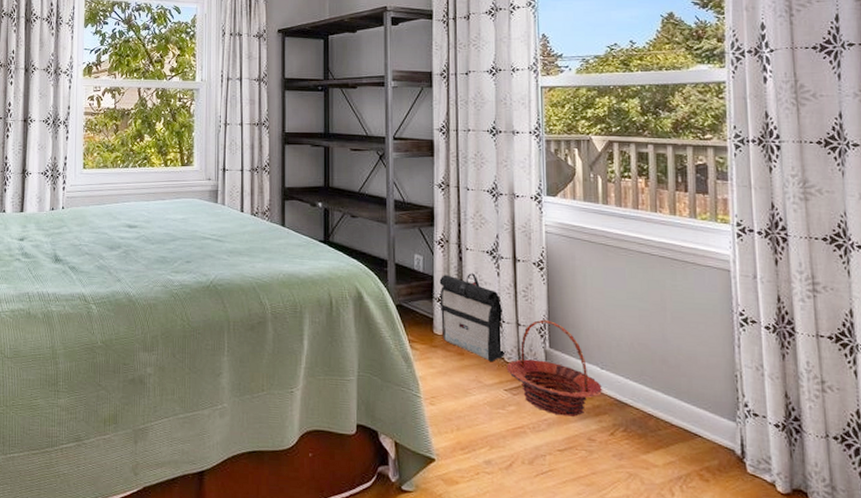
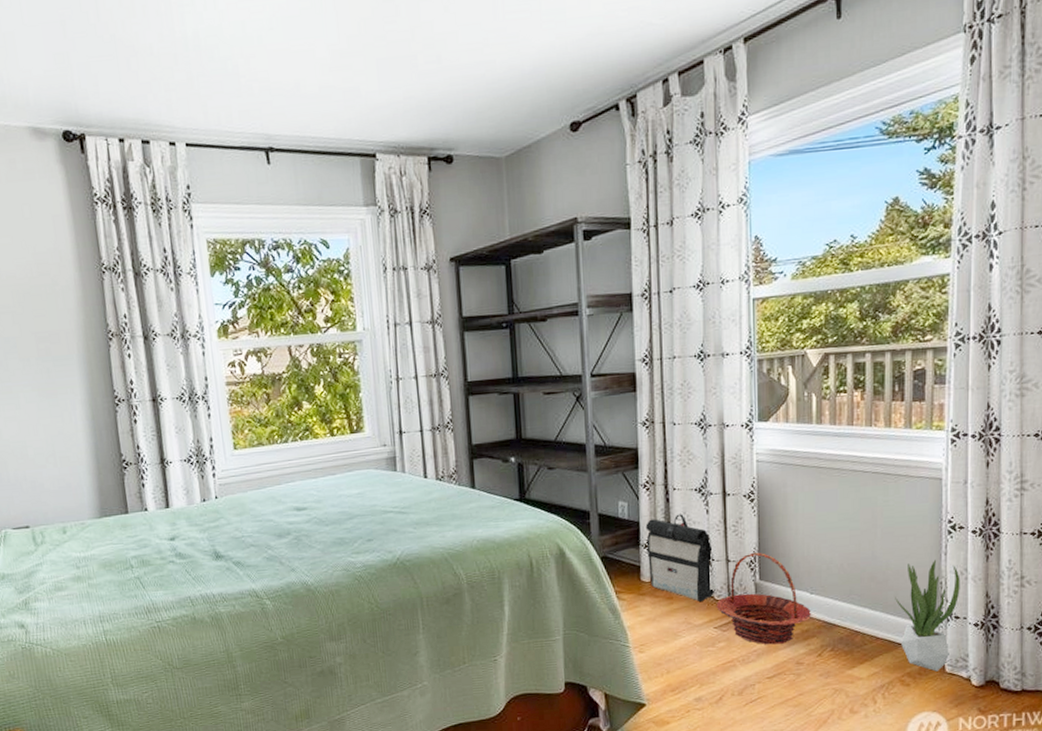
potted plant: none [688,351,757,471] -> present [895,560,961,672]

